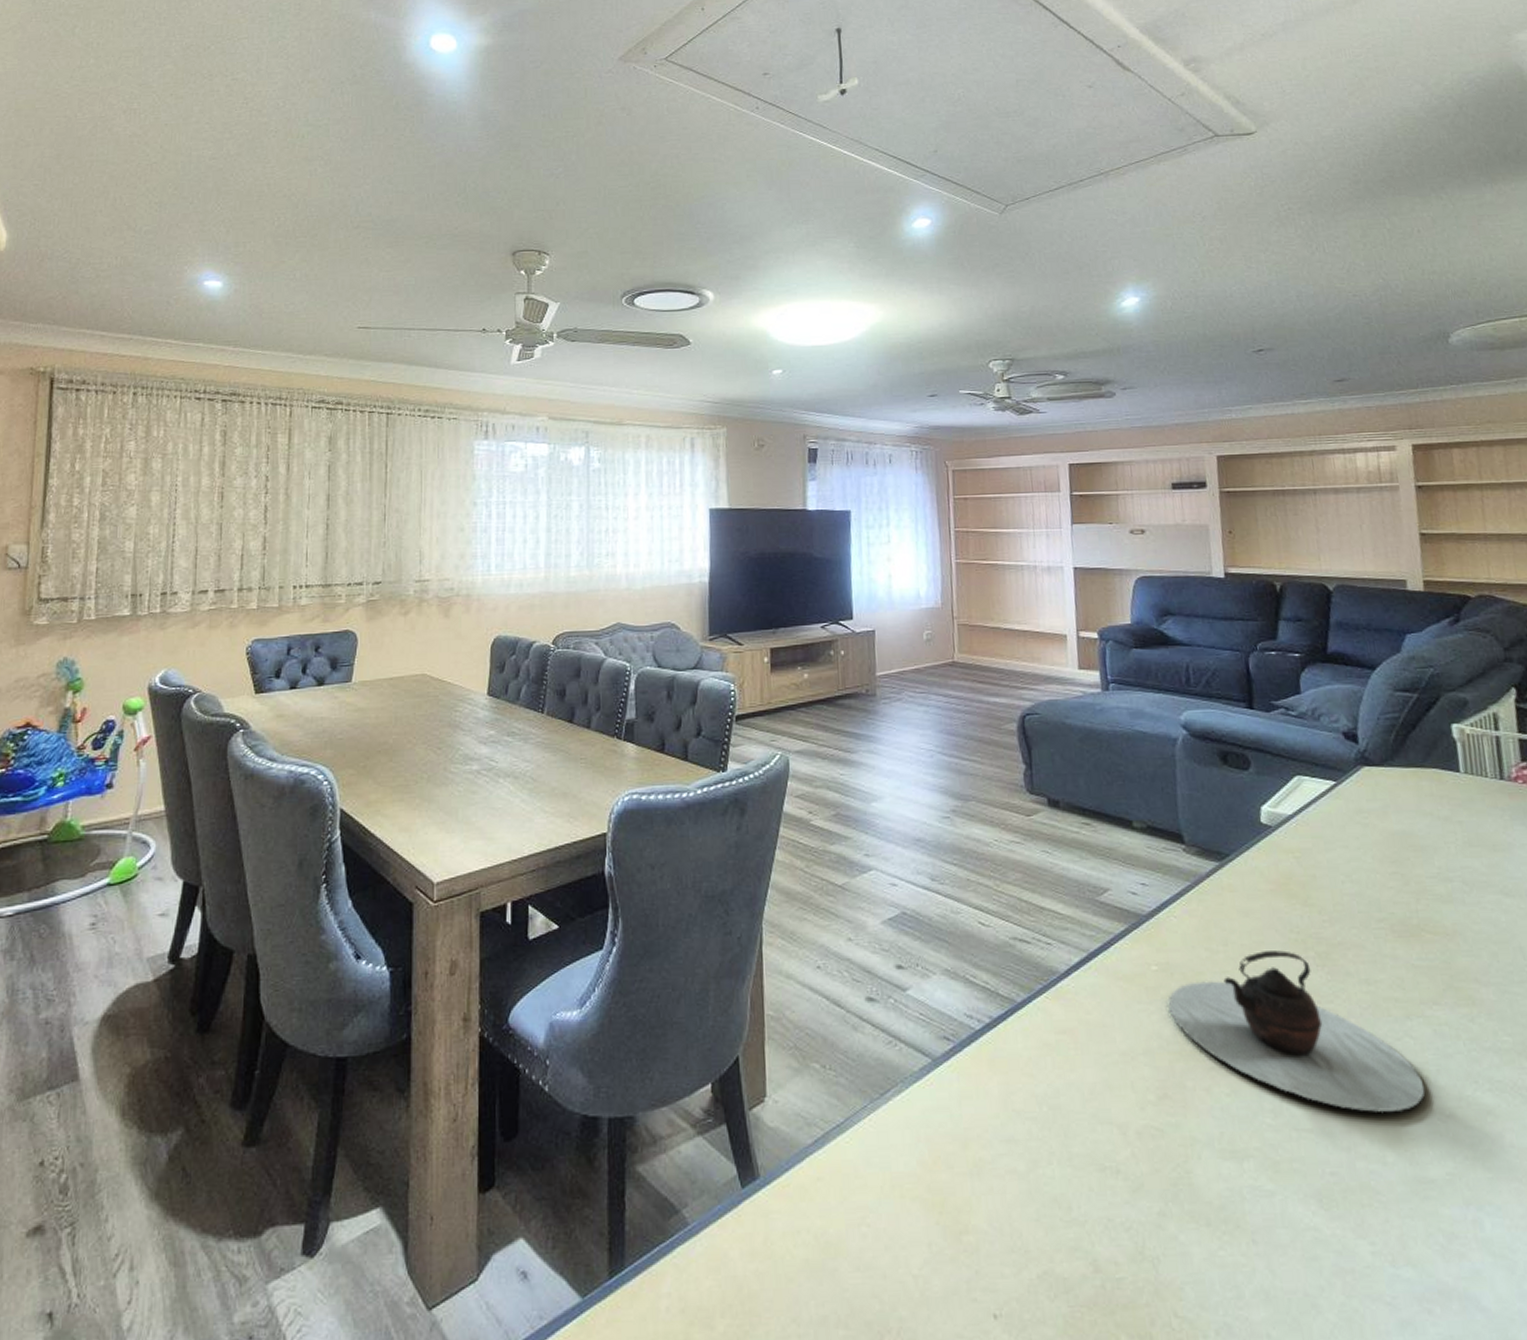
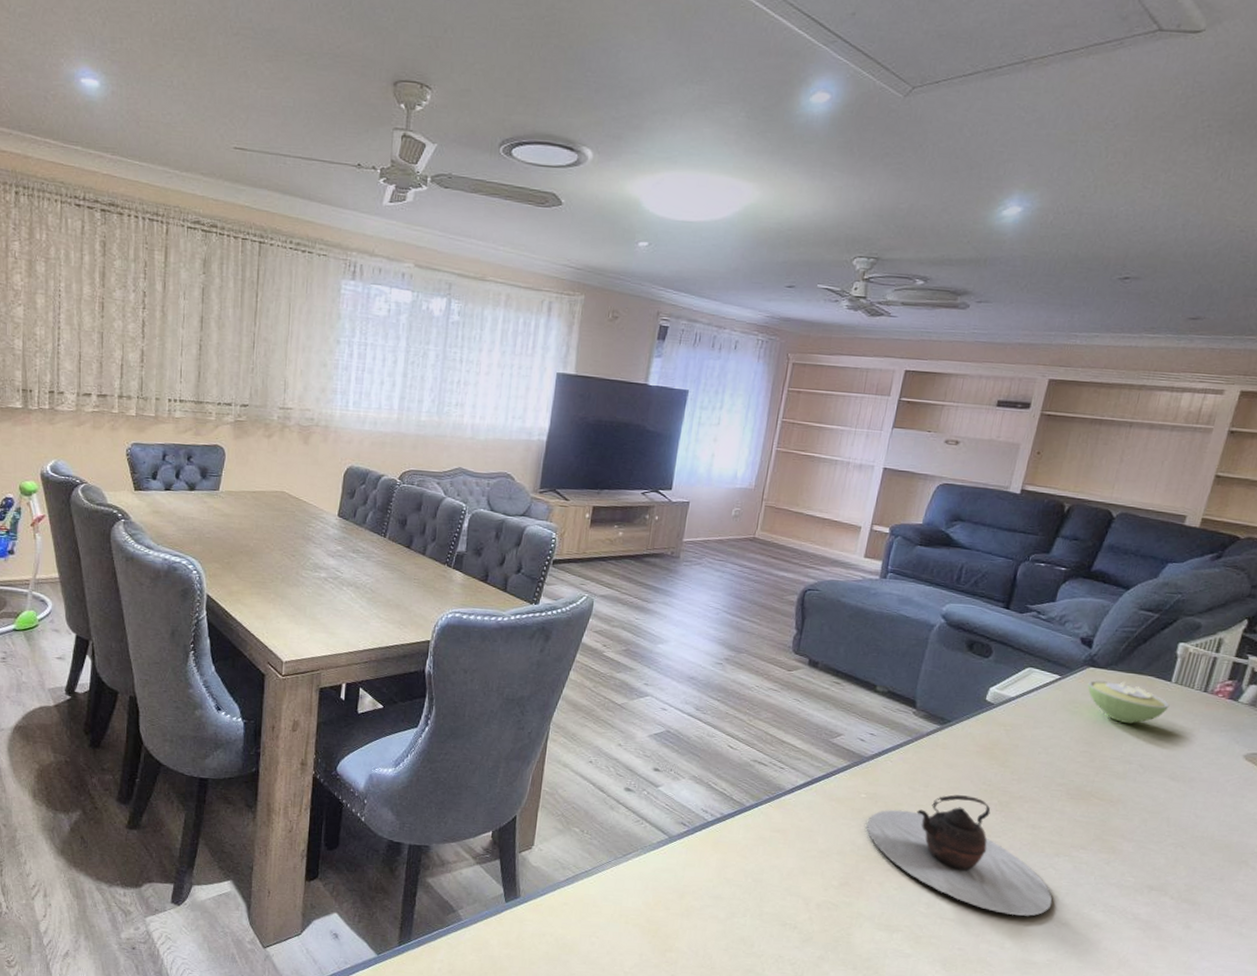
sugar bowl: none [1368,779,1469,831] -> present [1087,680,1170,724]

